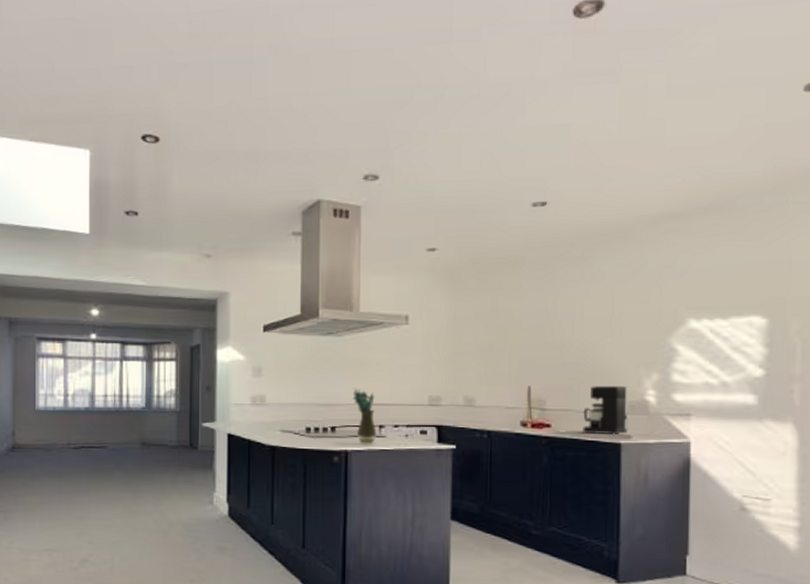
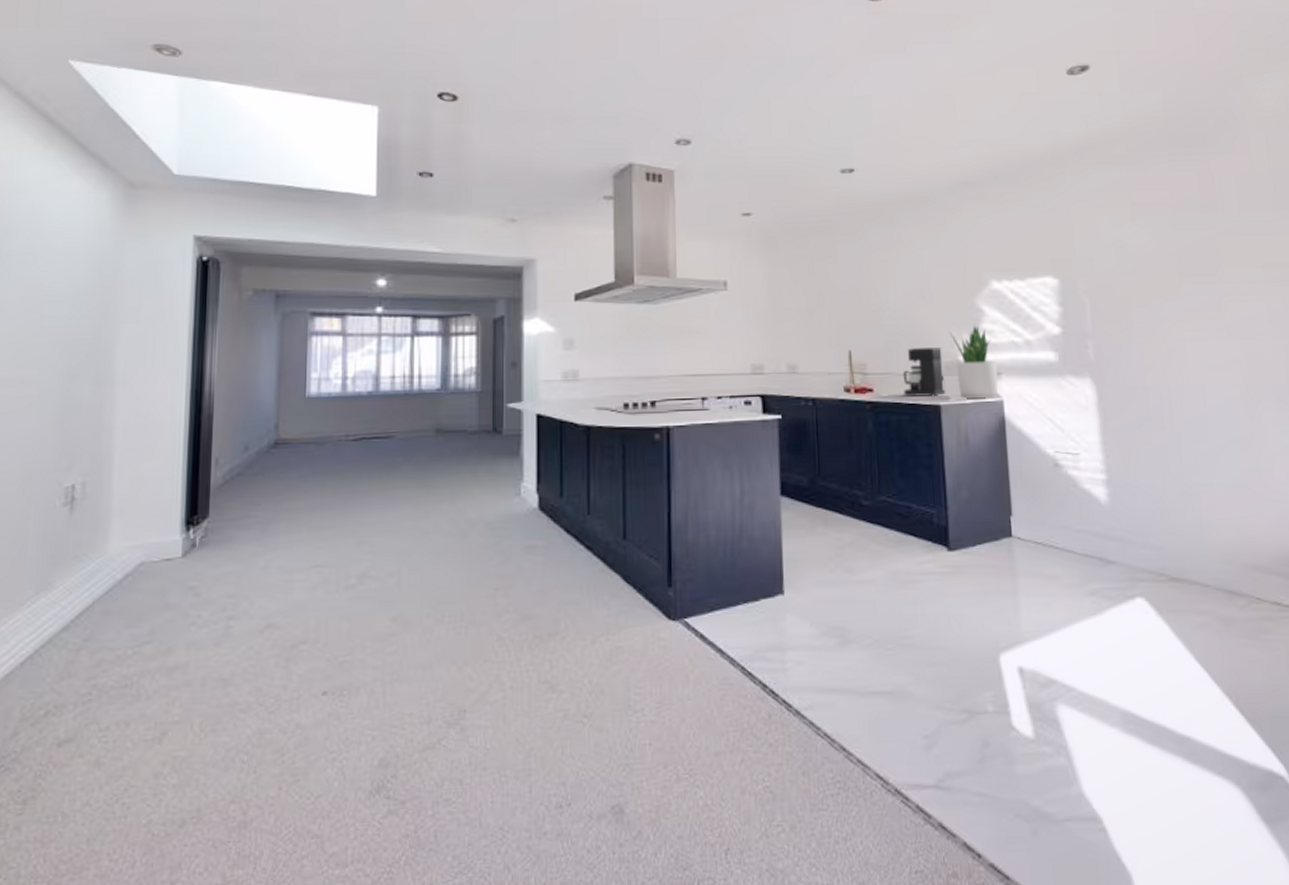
vase: present [352,388,377,445] -> none [672,358,700,420]
planter: none [638,364,687,440] -> present [950,325,999,399]

